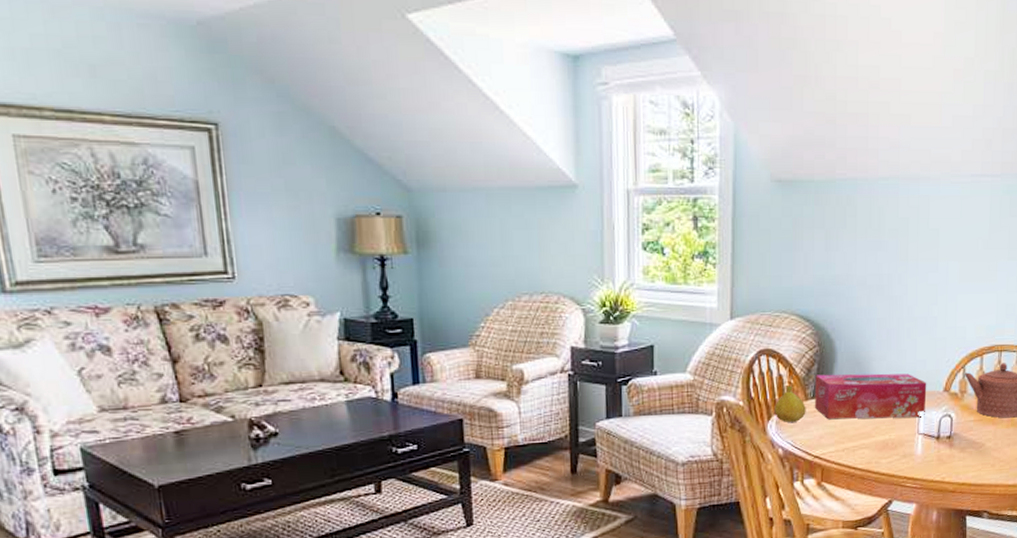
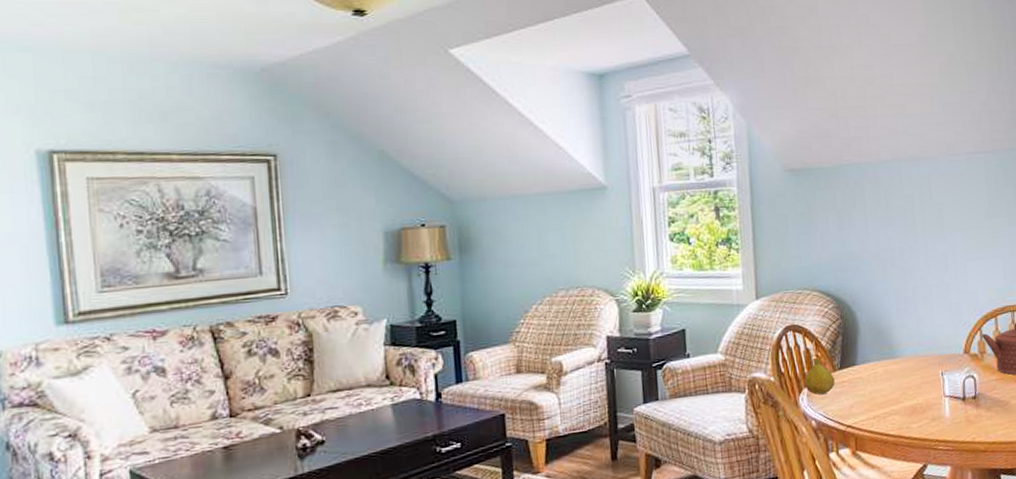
tissue box: present [814,373,927,419] -> none [841,339,949,388]

